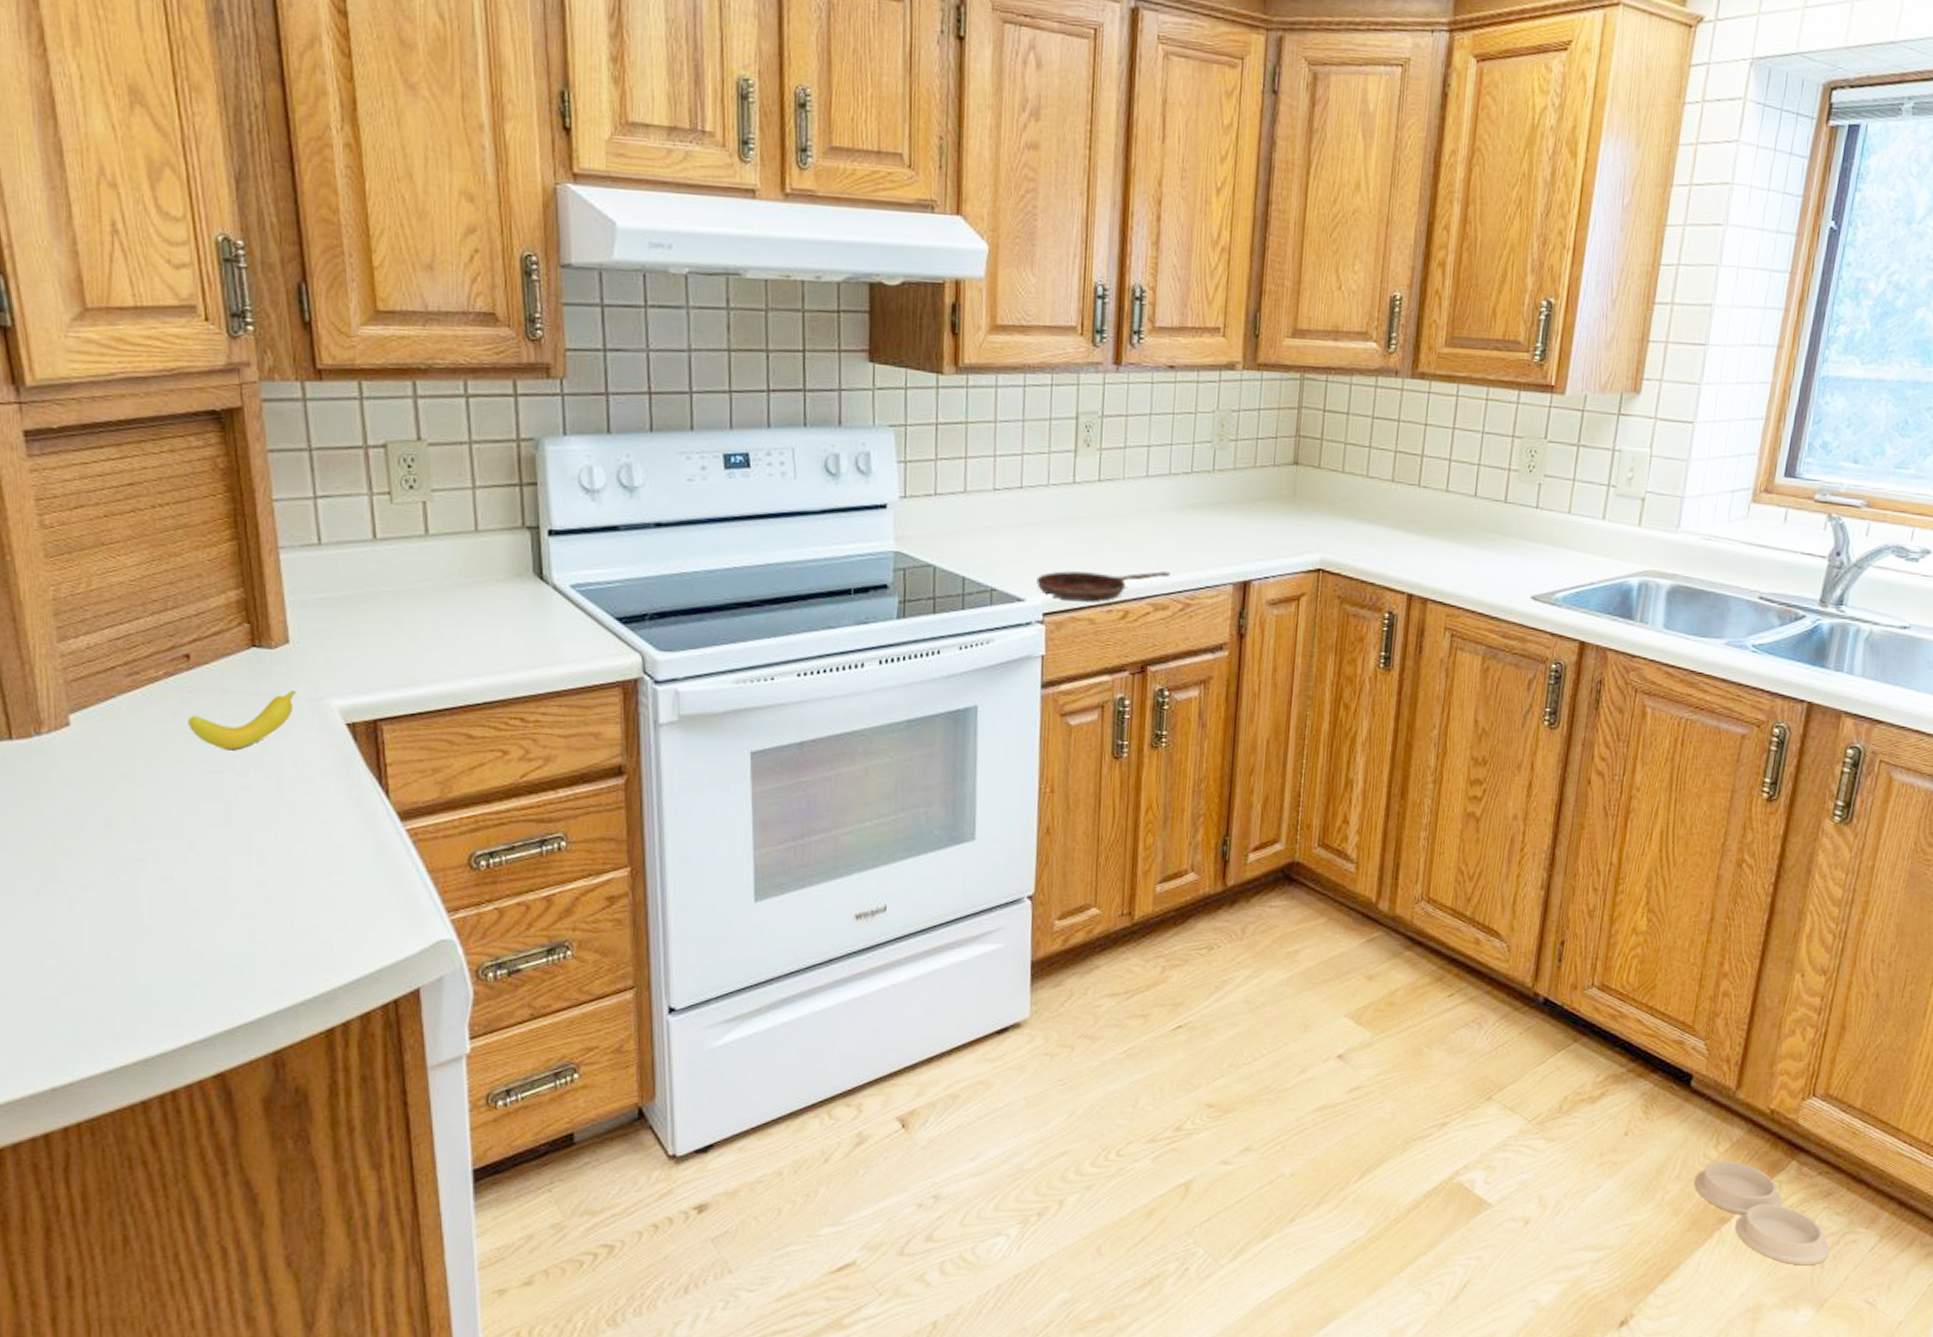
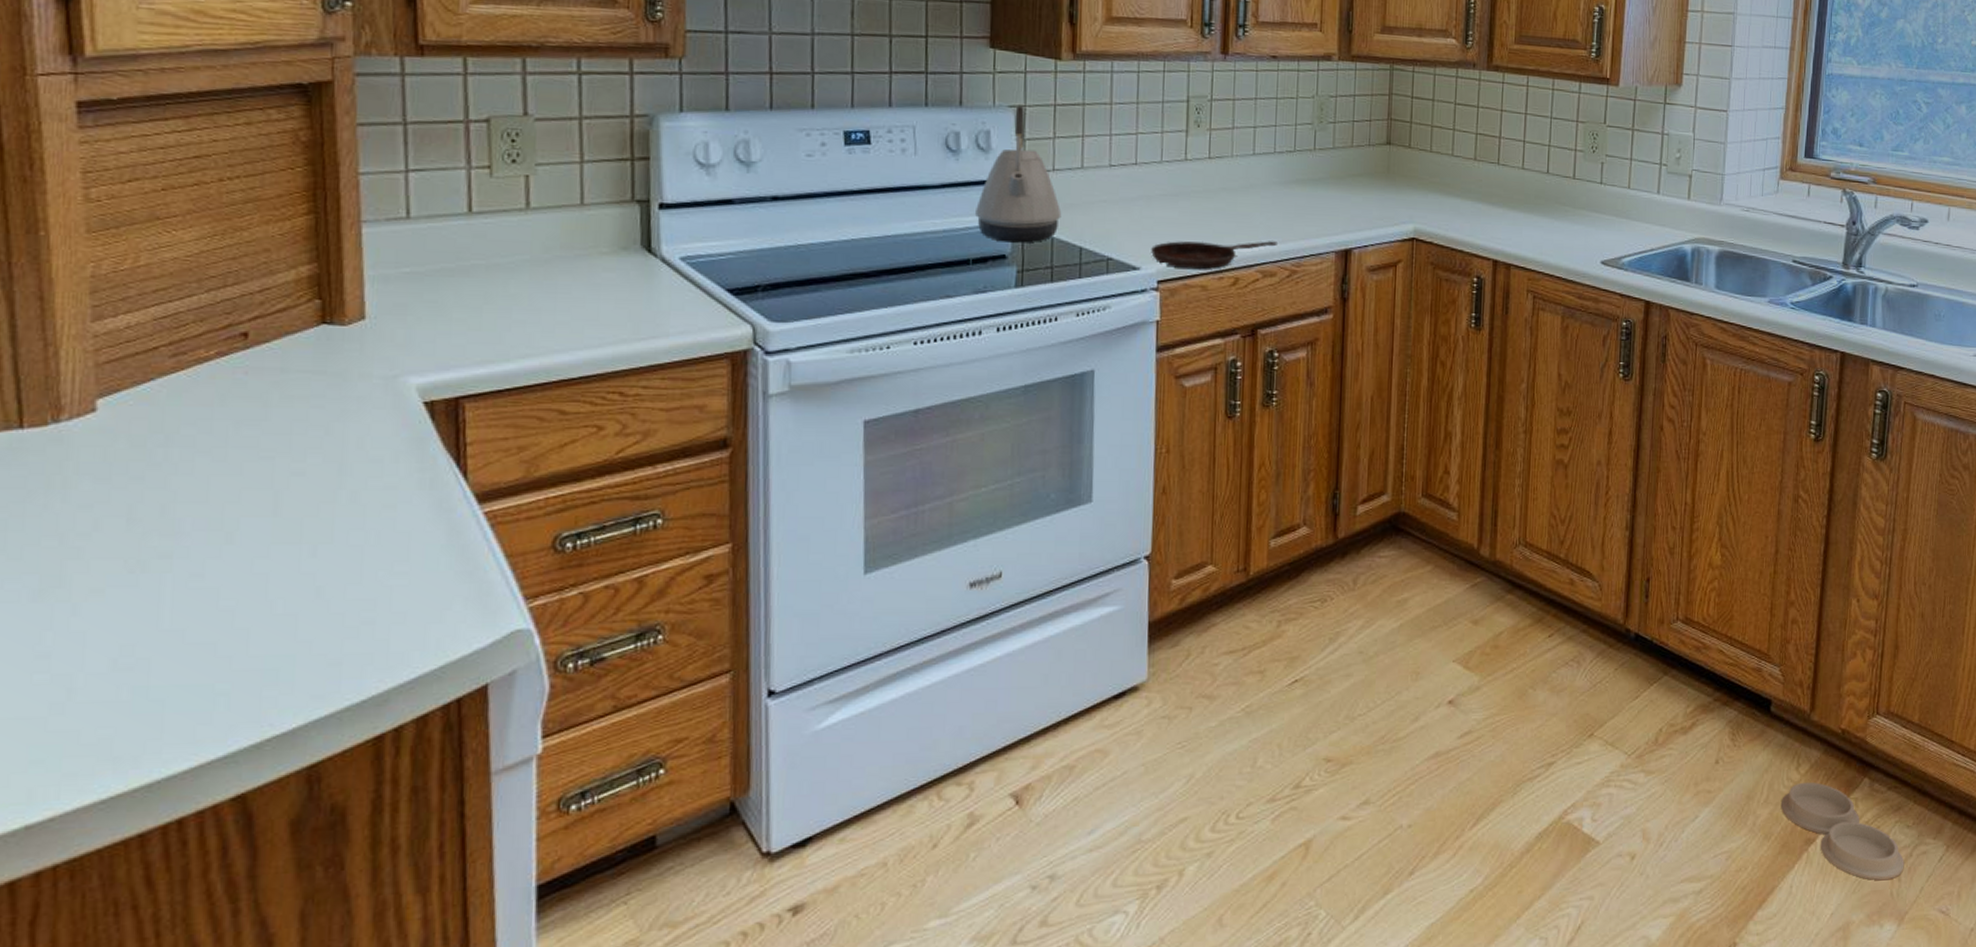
fruit: present [187,691,297,751] -> none [238,369,370,434]
kettle: none [856,424,944,572] -> present [975,105,1062,243]

